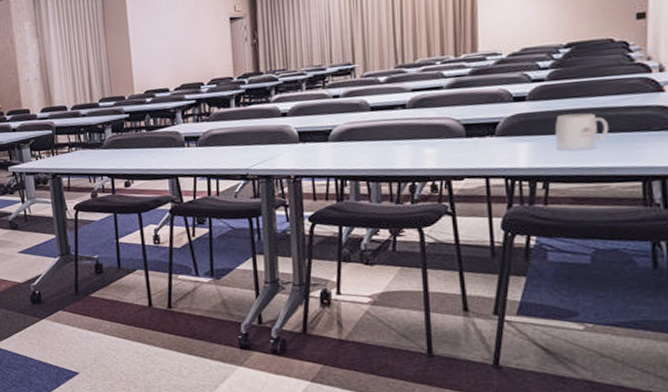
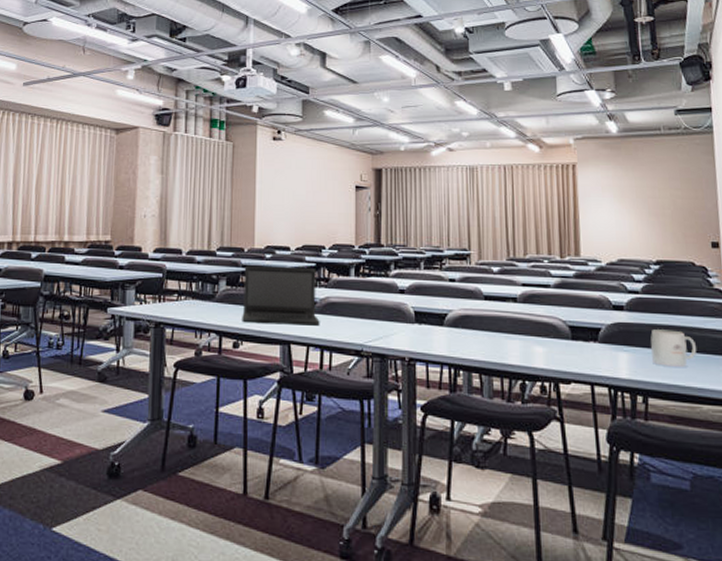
laptop: none [127,104,205,163] -> present [242,265,320,326]

